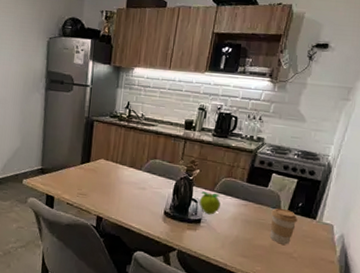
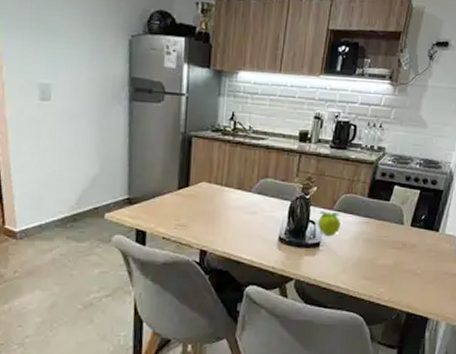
coffee cup: present [269,208,298,245] -> none [393,222,421,262]

